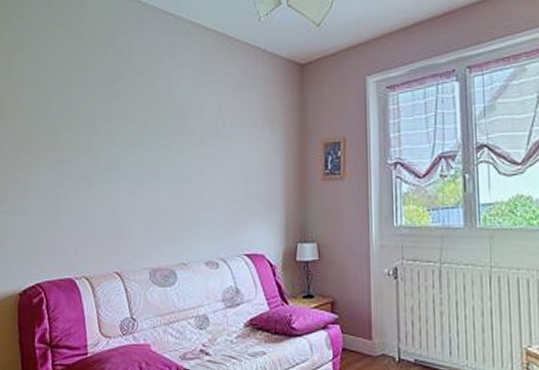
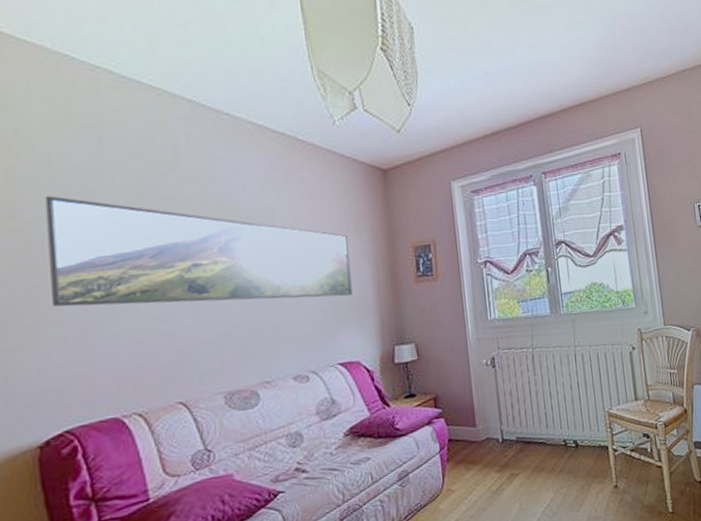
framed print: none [37,87,263,189] -> present [45,195,353,307]

